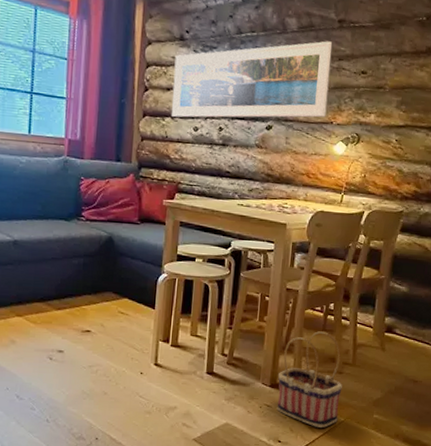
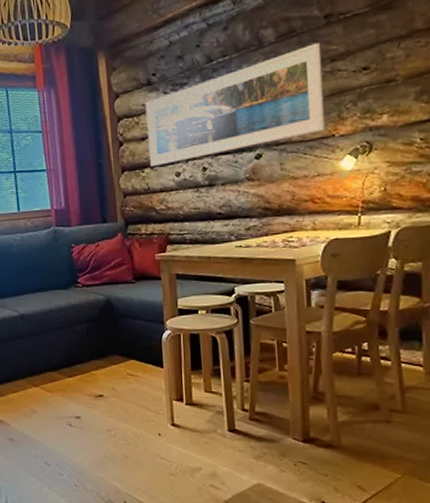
basket: present [277,331,342,428] -> none [311,376,393,486]

